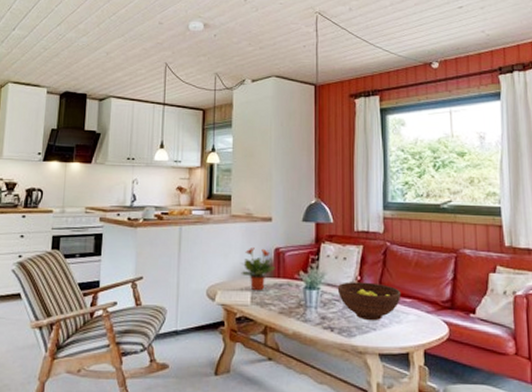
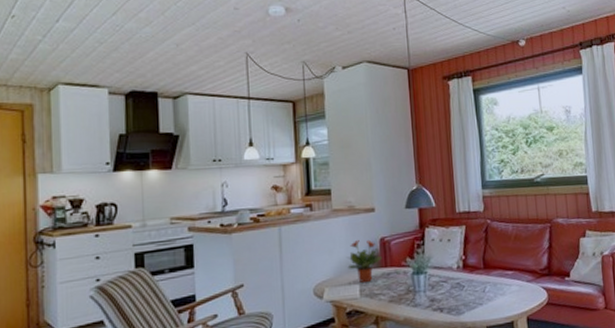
fruit bowl: present [337,282,402,321] -> none [443,260,504,297]

